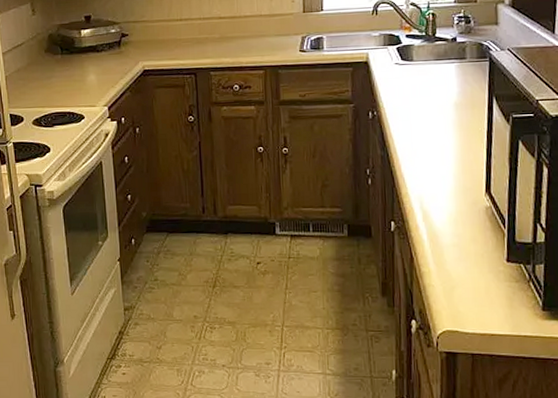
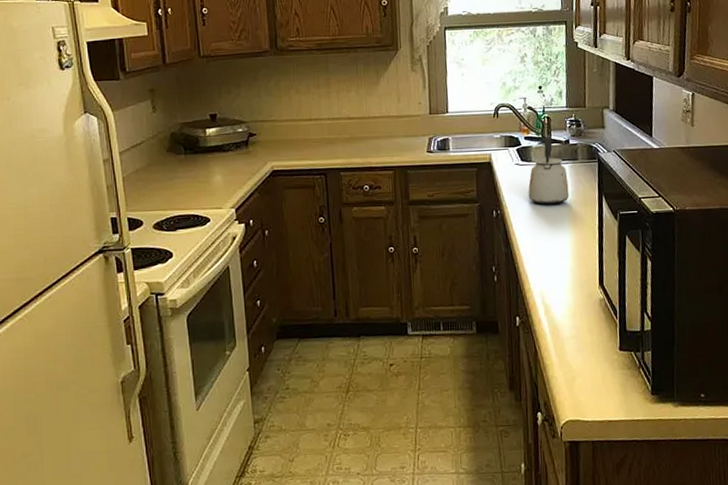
kettle: none [408,32,455,107] -> present [528,134,569,205]

